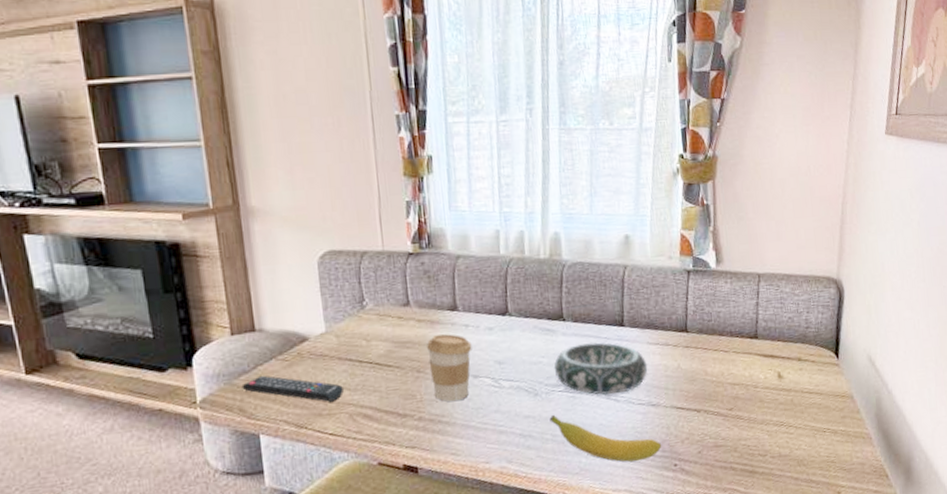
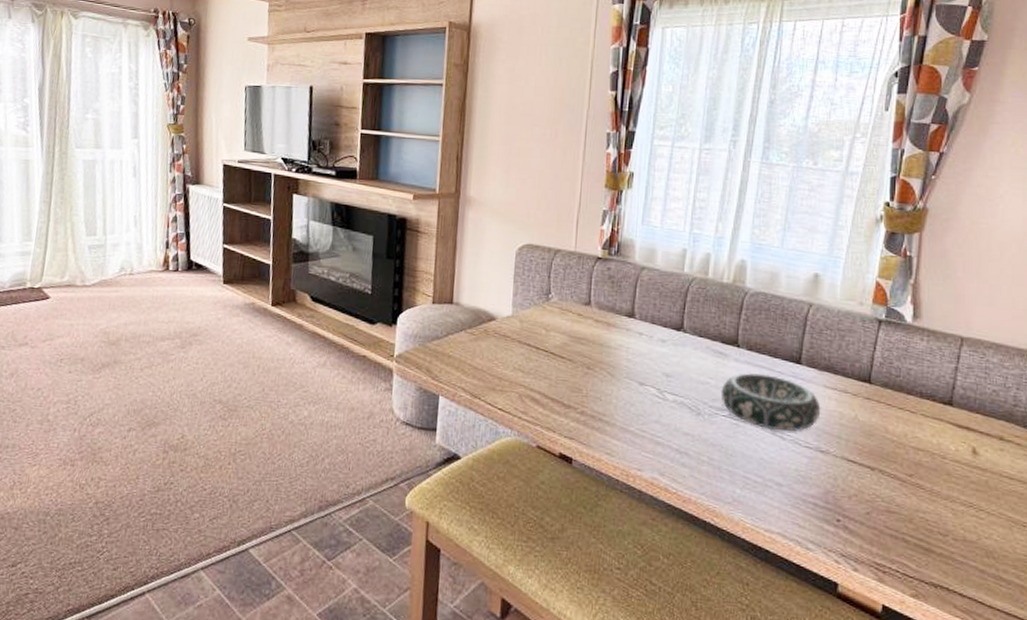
remote control: present [241,375,344,402] -> none [432,343,518,380]
coffee cup: present [427,334,472,402] -> none [599,337,643,404]
banana: present [549,415,662,462] -> none [708,438,826,507]

